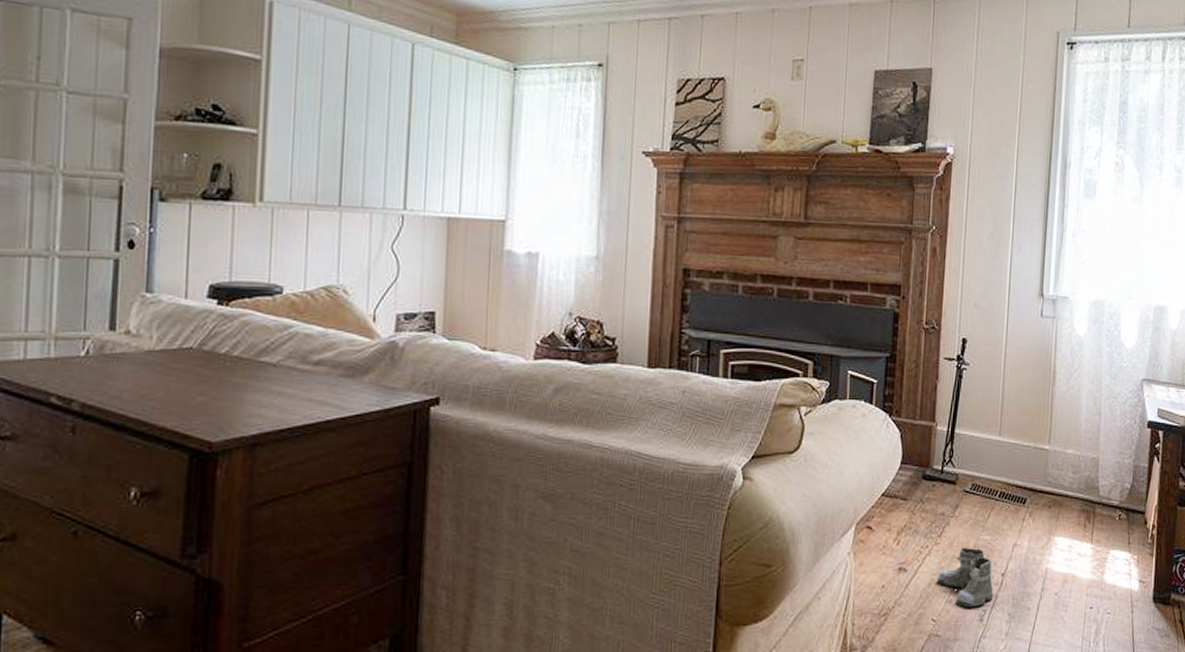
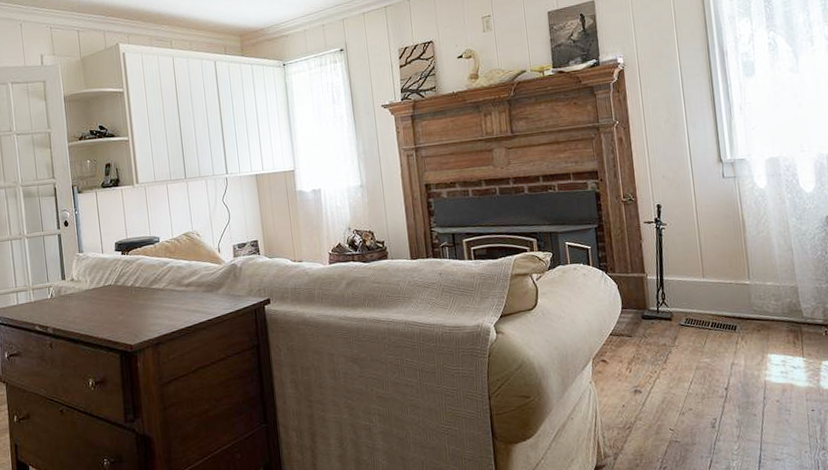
boots: present [936,547,997,608] -> none [668,369,726,418]

